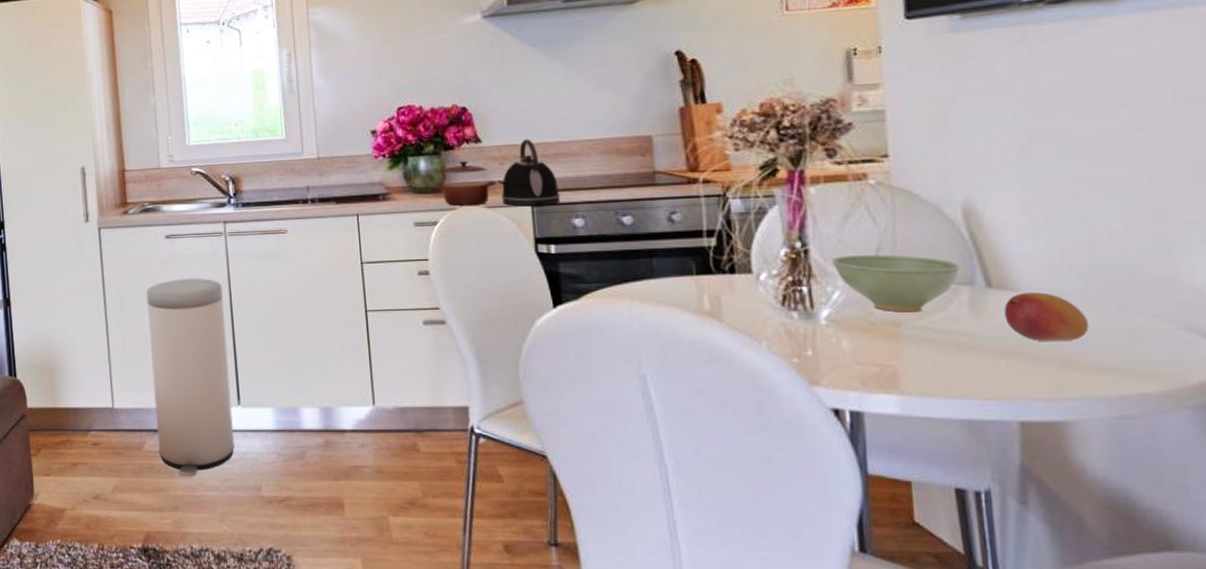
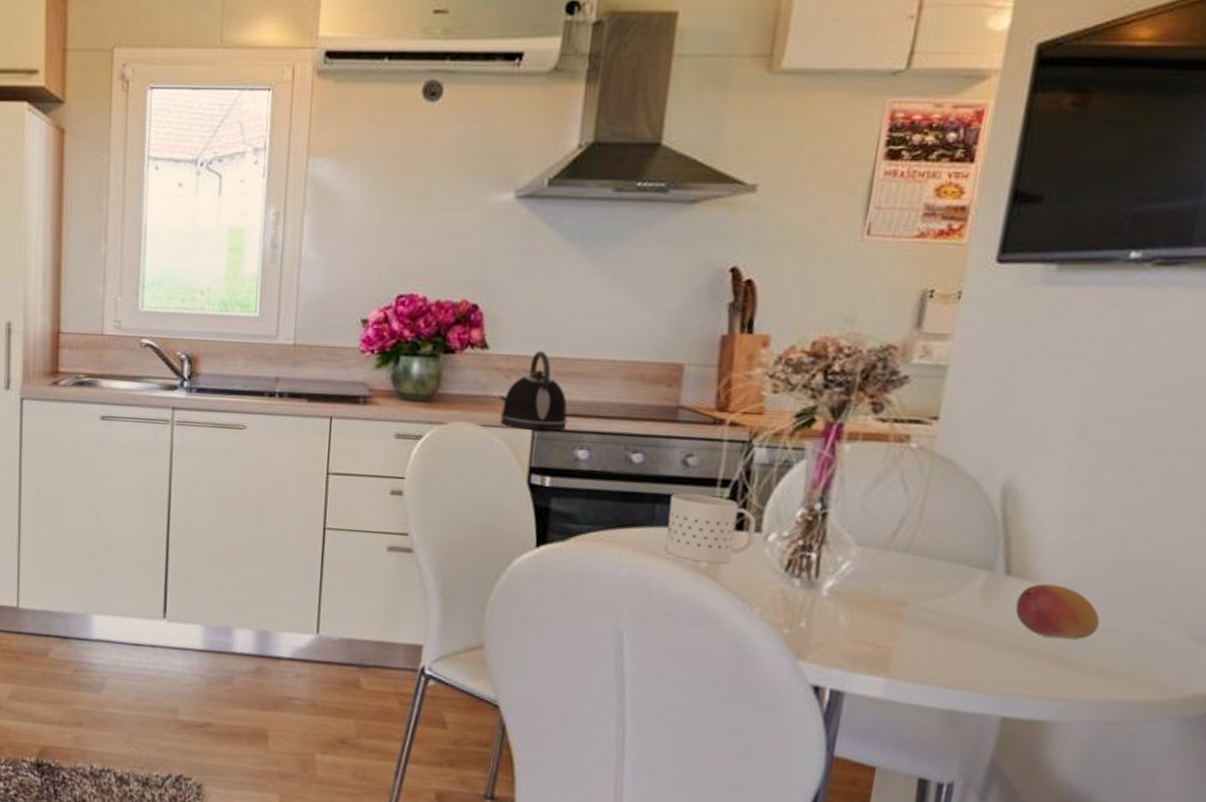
pedal bin: present [146,279,234,477] -> none [65,469,162,692]
saucepan: present [435,160,497,206] -> none [426,367,499,422]
mug: none [664,245,748,307] -> present [665,493,757,565]
bowl: present [831,254,961,313] -> none [849,524,985,593]

